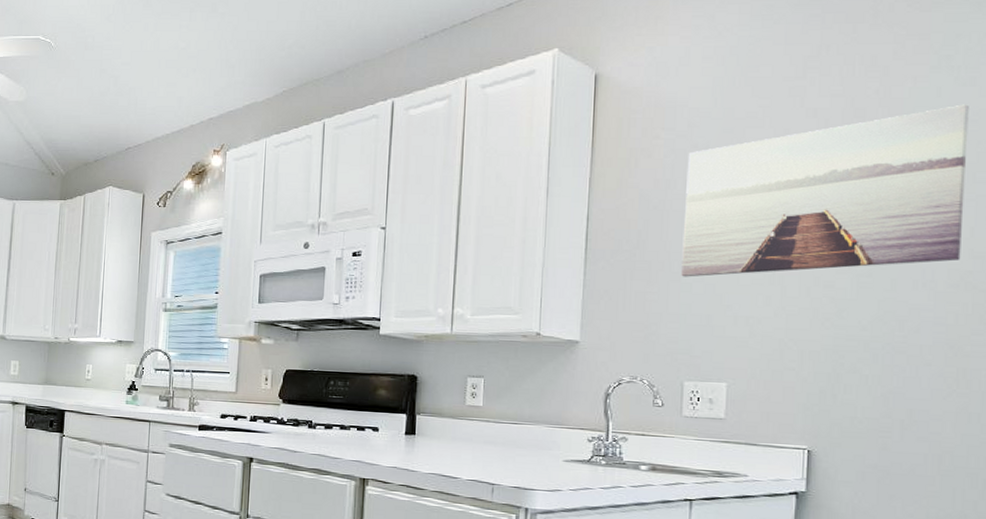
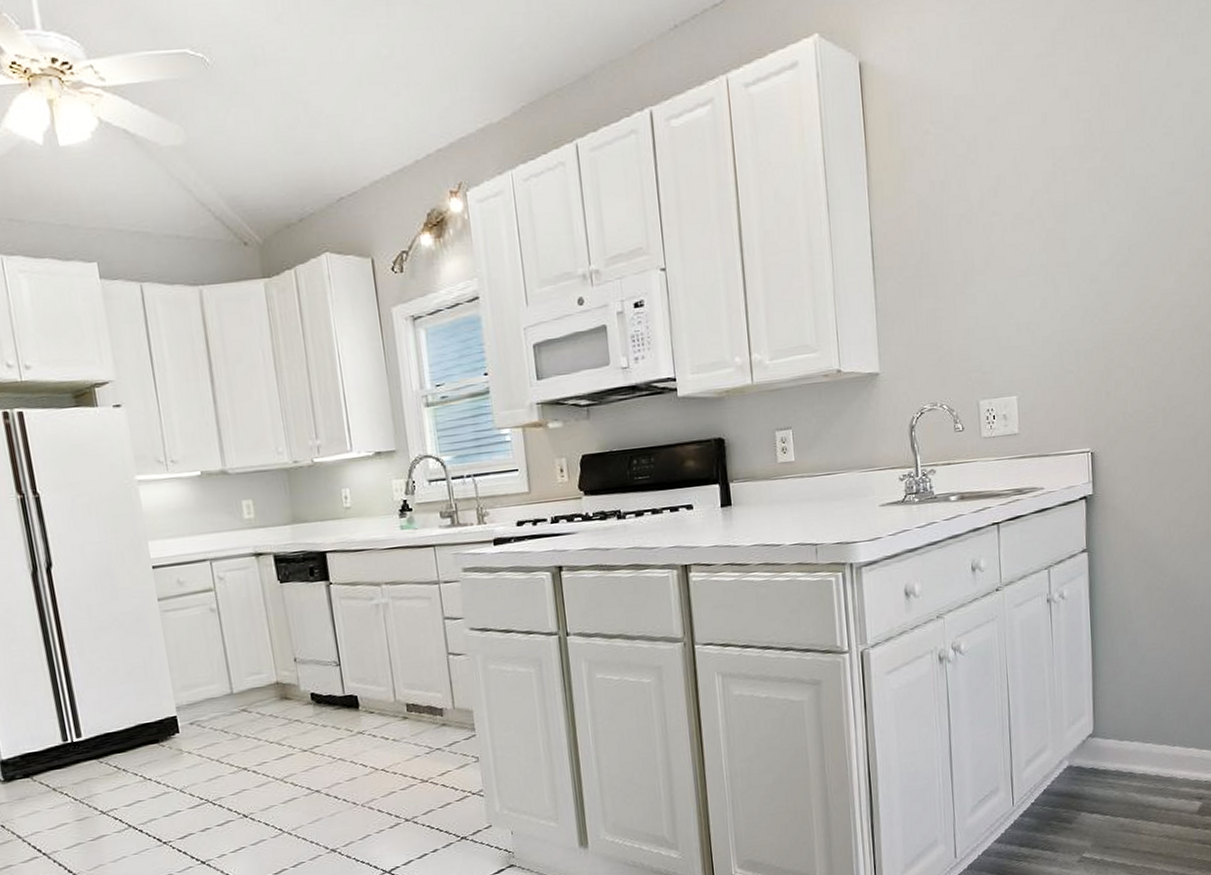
wall art: present [681,104,969,277] -> none [958,74,1198,288]

